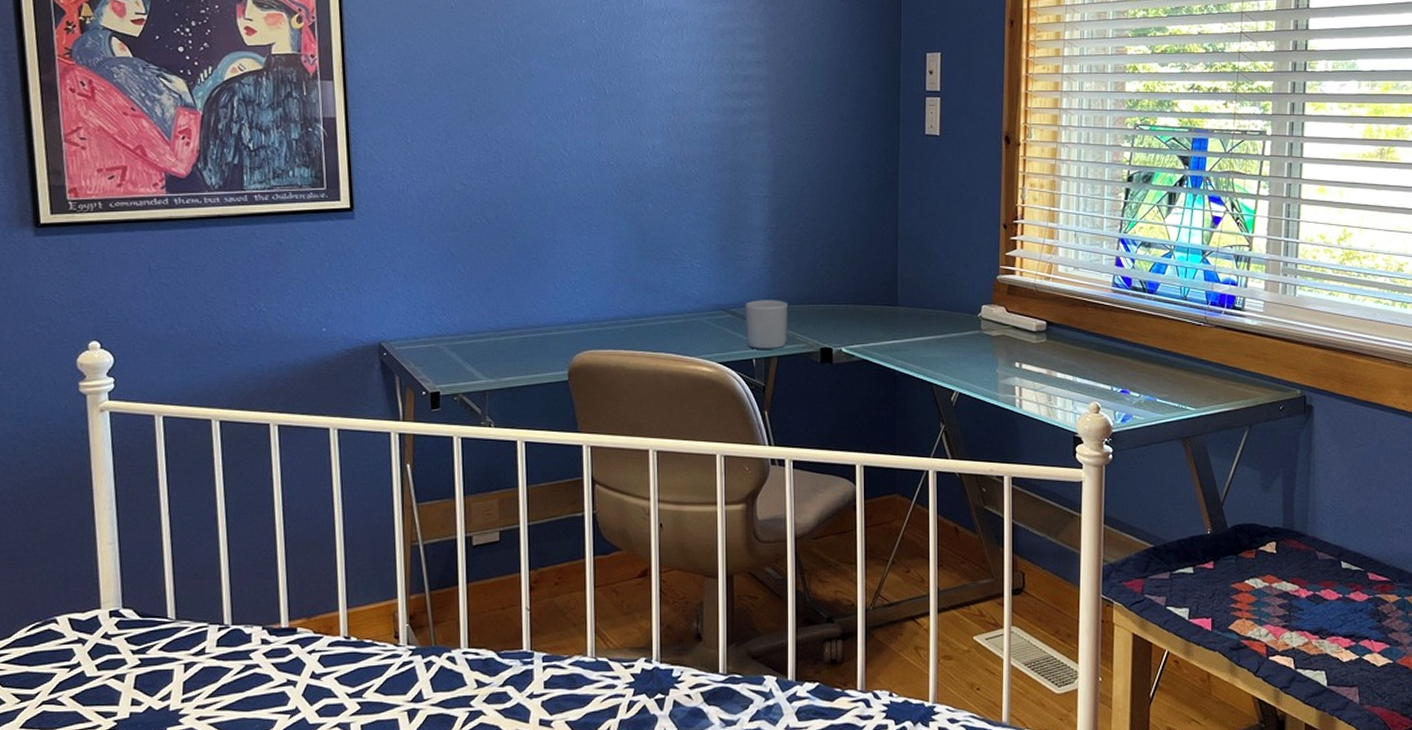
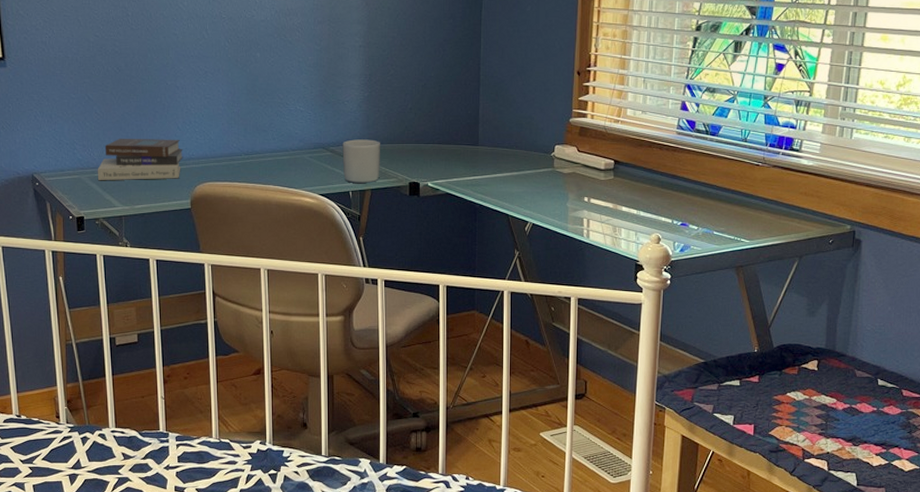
books: none [458,300,561,350] -> present [97,138,183,181]

